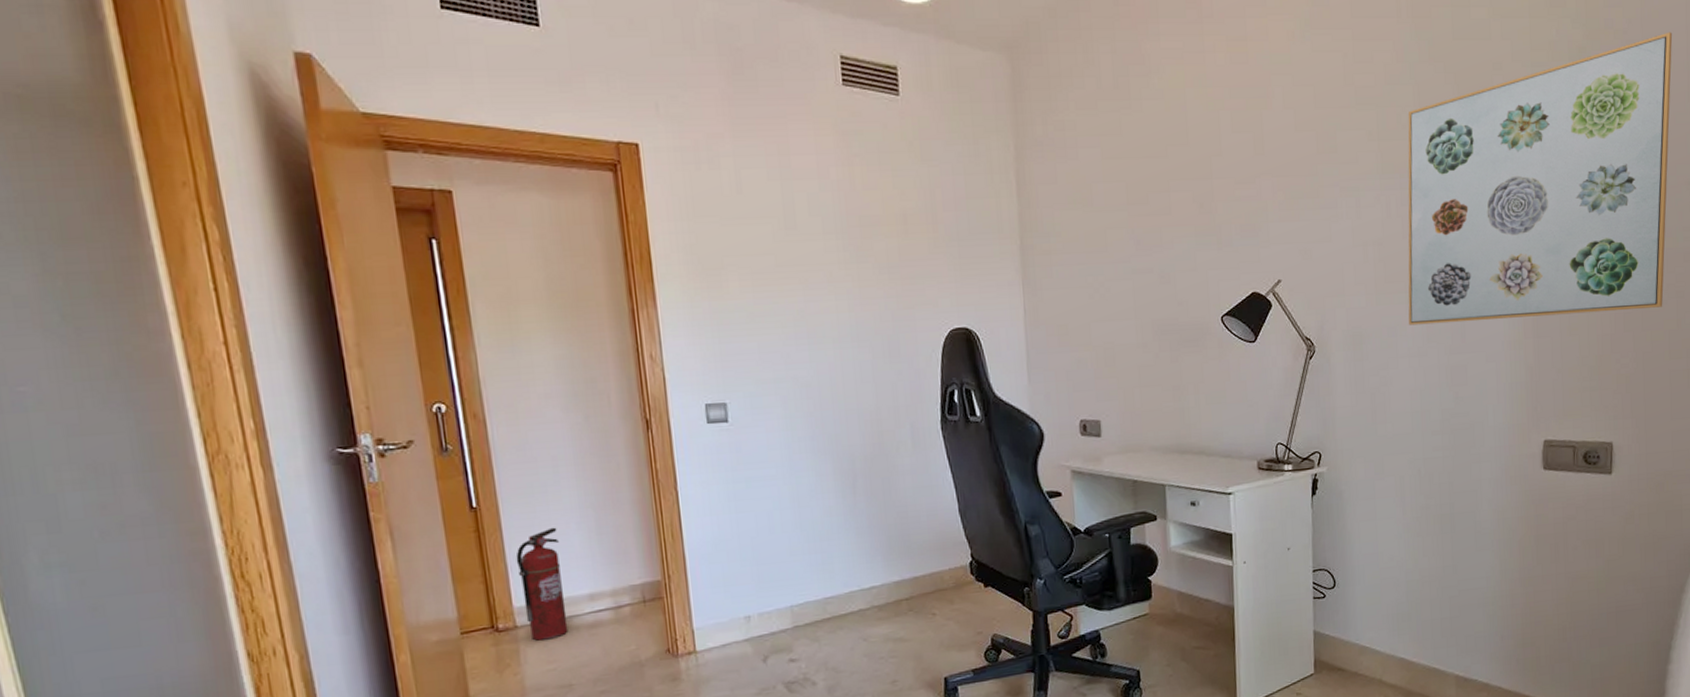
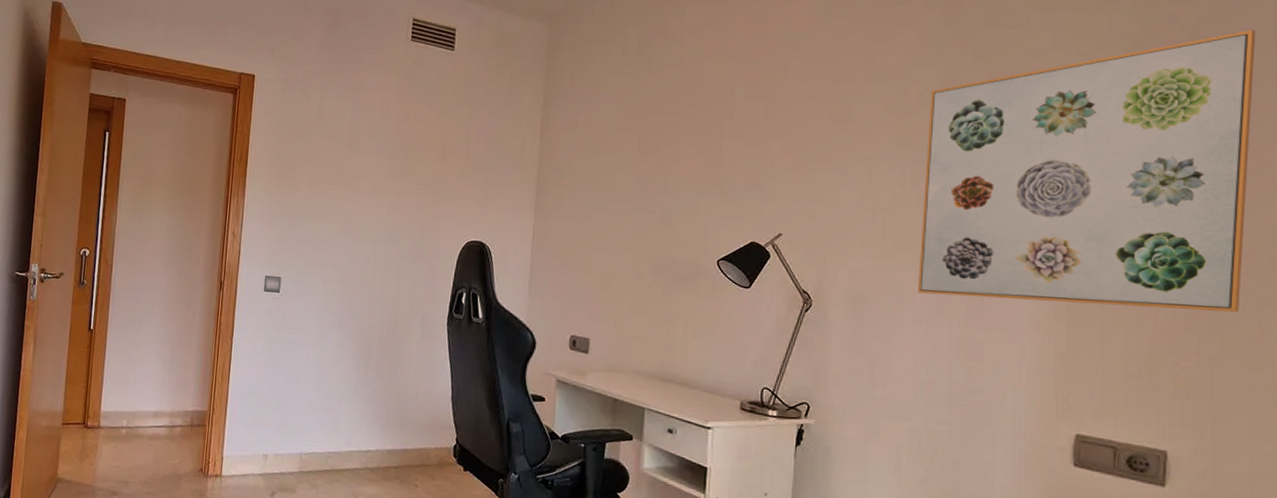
fire extinguisher: present [516,527,568,641] -> none [107,354,143,442]

